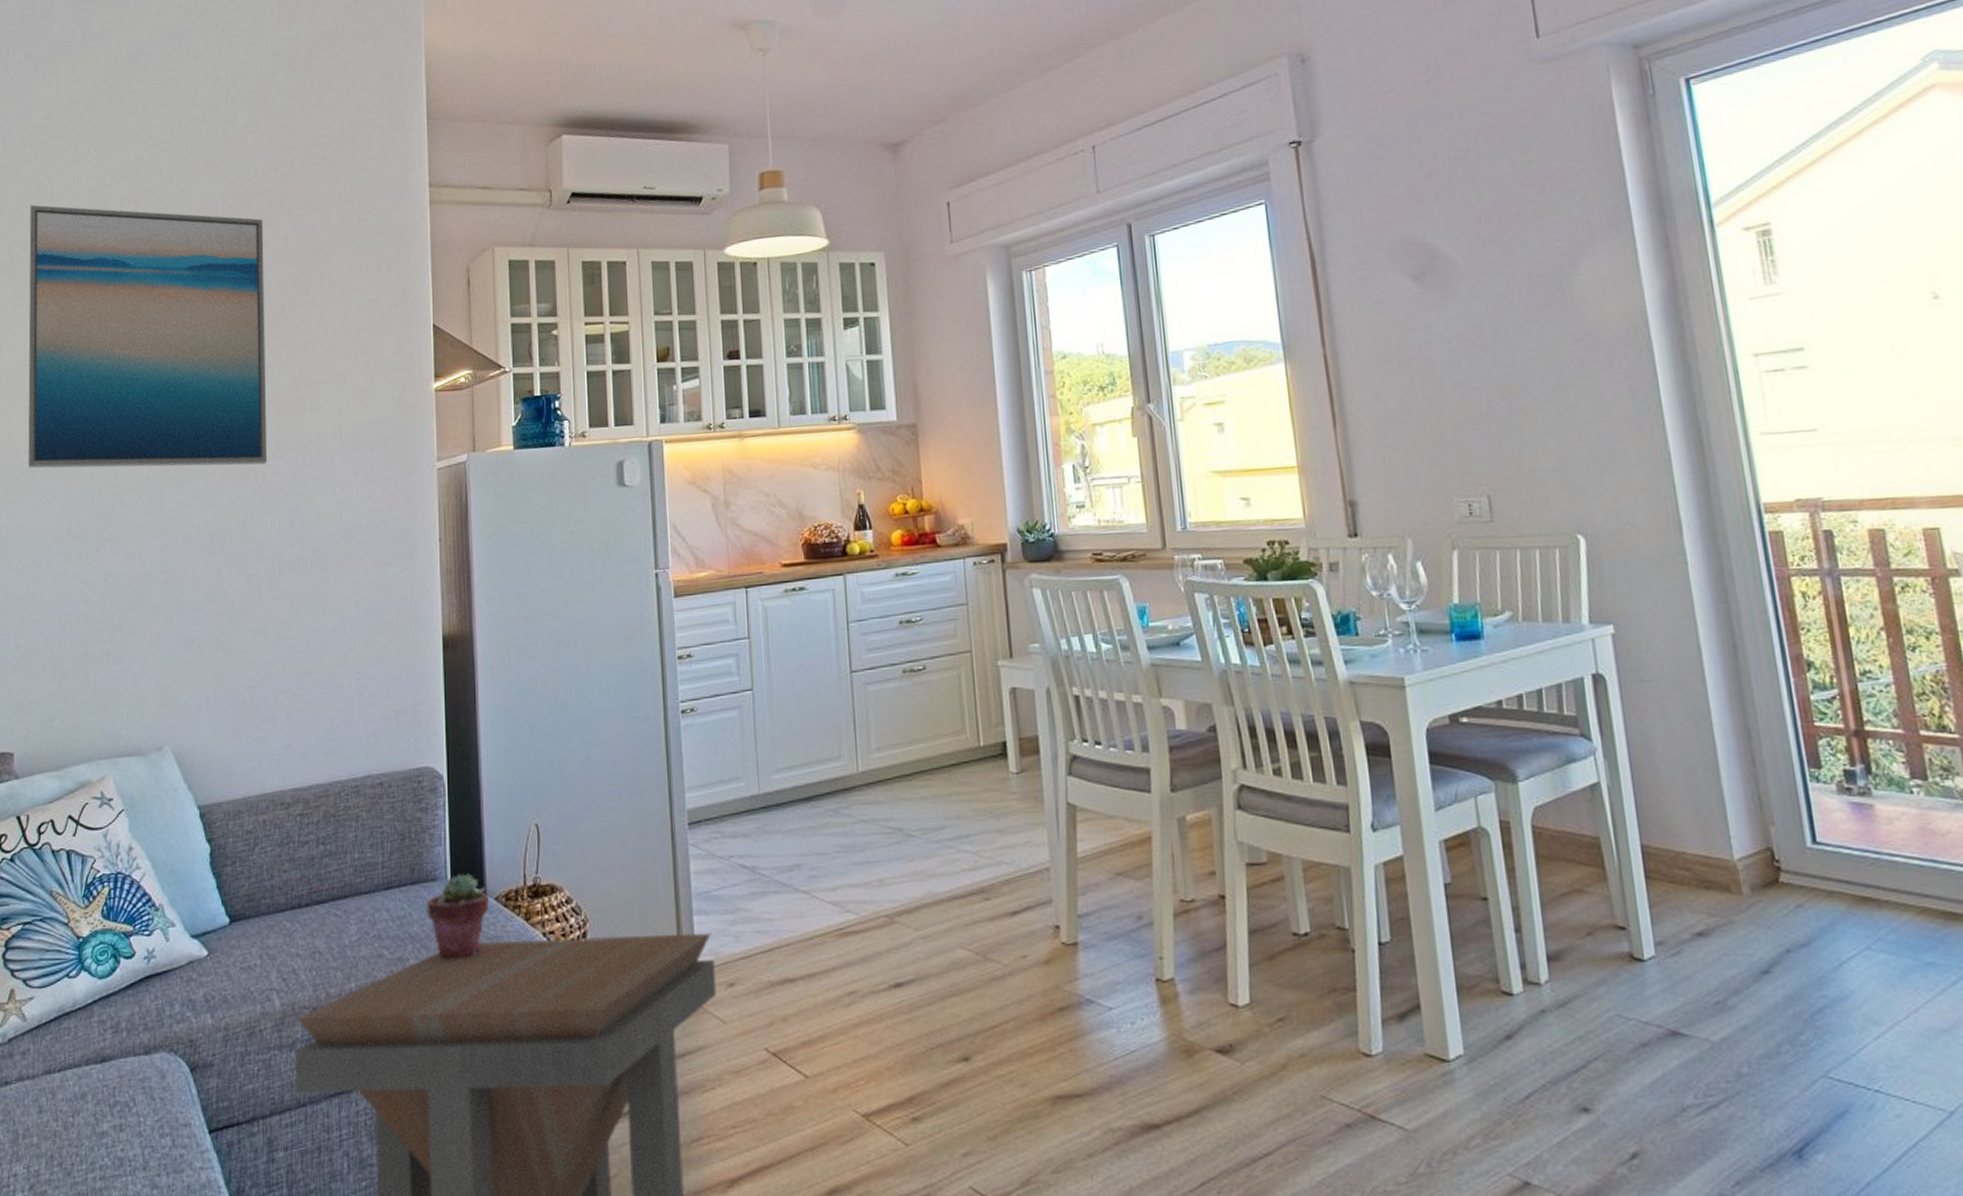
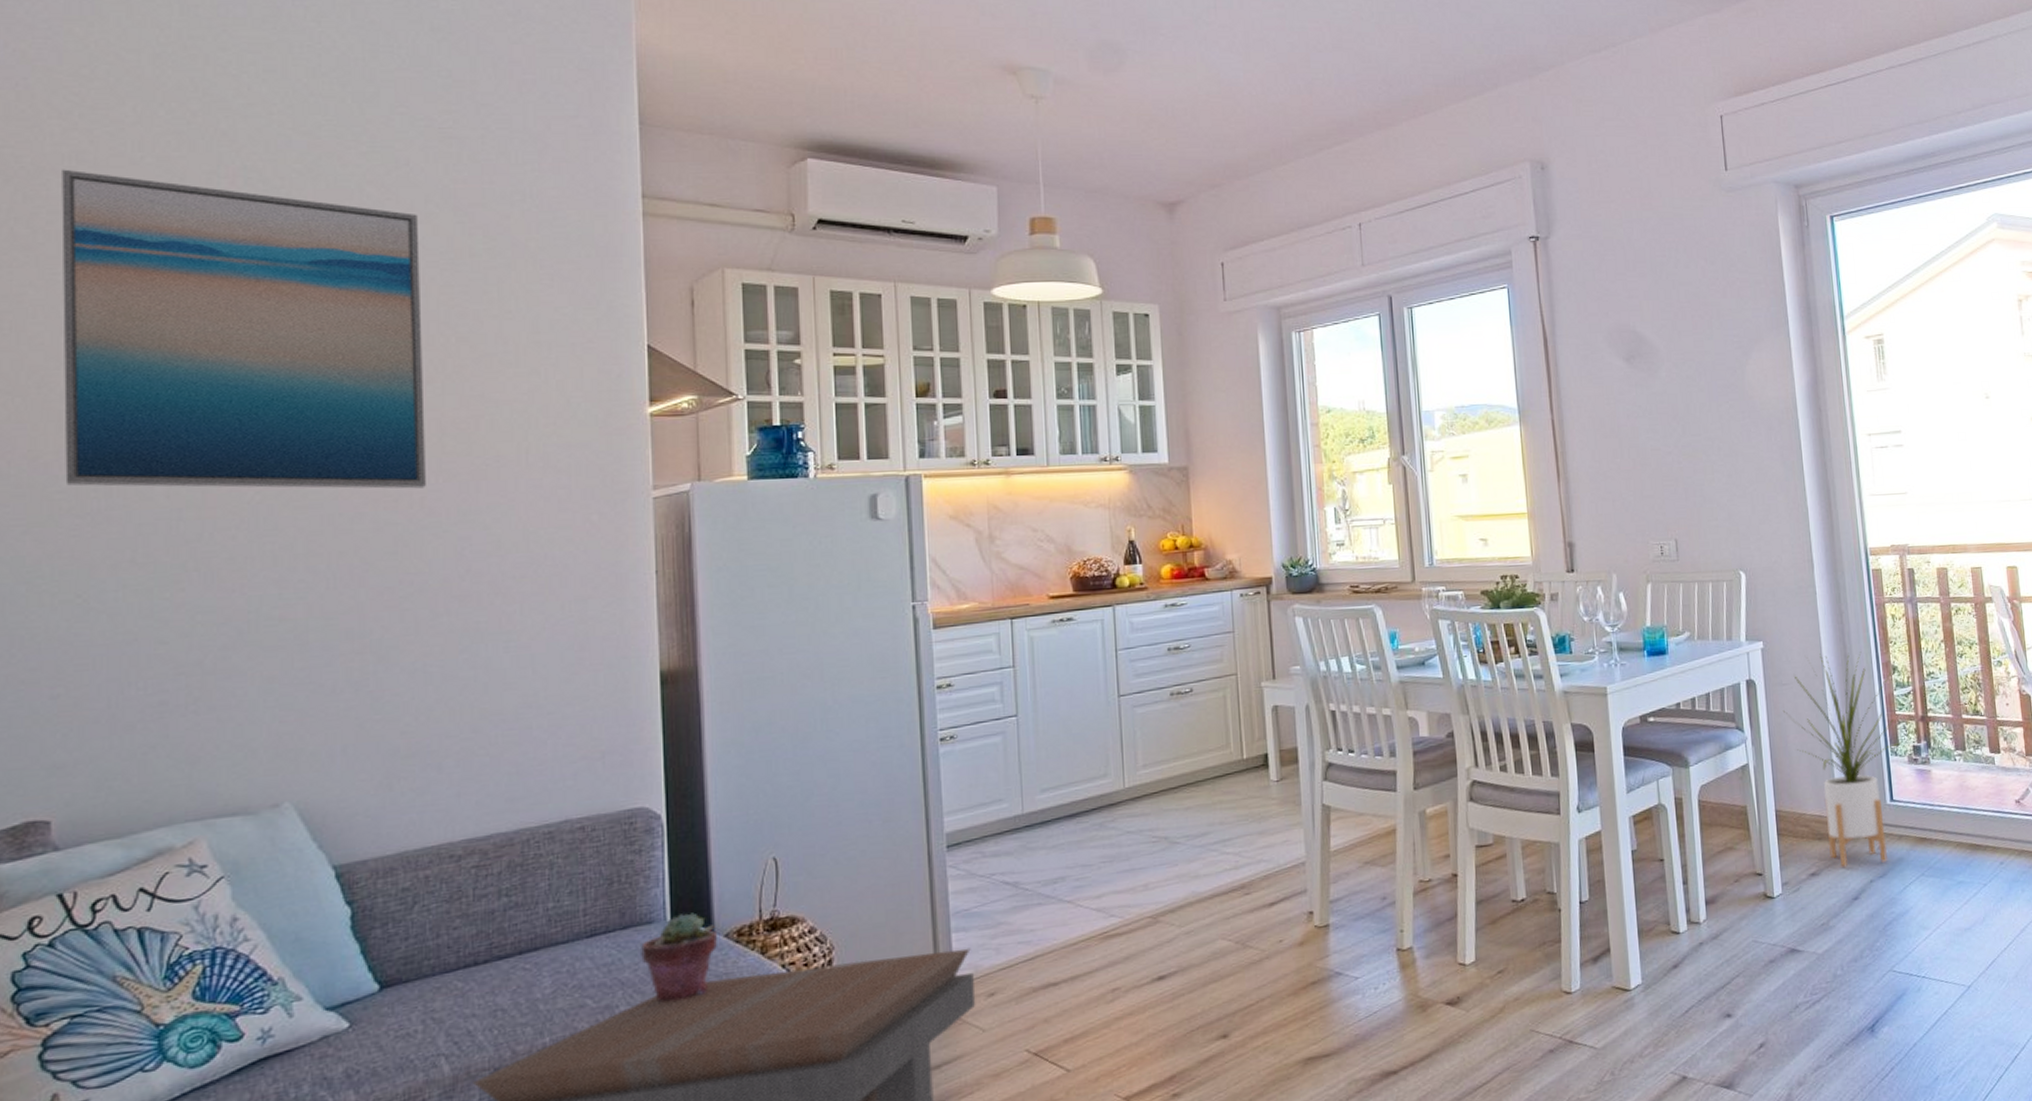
house plant: none [1645,640,1824,928] -> present [1782,651,1901,867]

